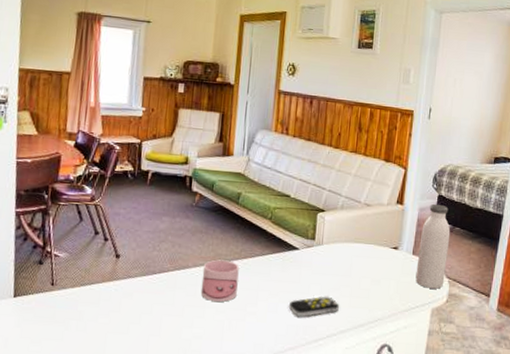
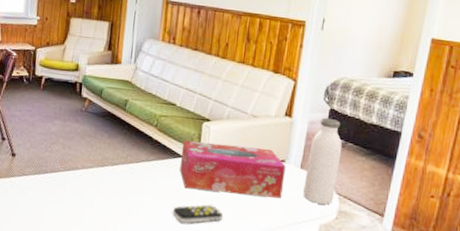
mug: present [201,259,239,302] -> none [89,163,125,204]
tissue box: none [295,232,399,286] -> present [179,141,286,199]

